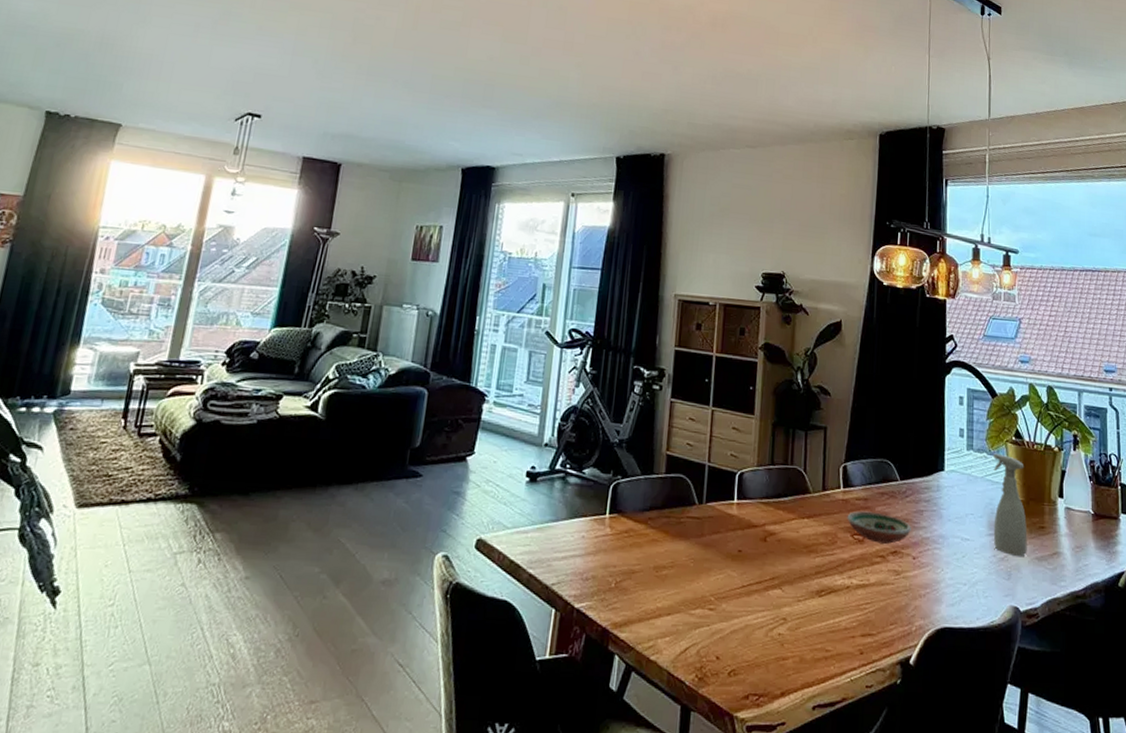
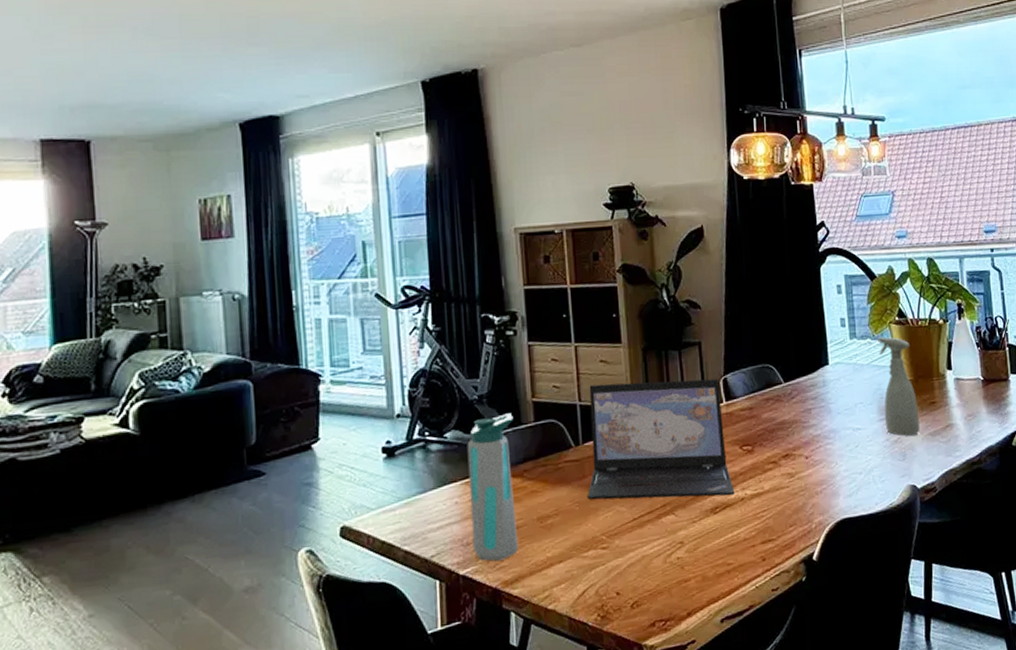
water bottle: none [590,461,647,601] -> present [467,413,518,561]
laptop: none [702,449,842,582] -> present [586,378,735,500]
decorative bowl: present [847,511,911,544] -> none [733,419,801,450]

